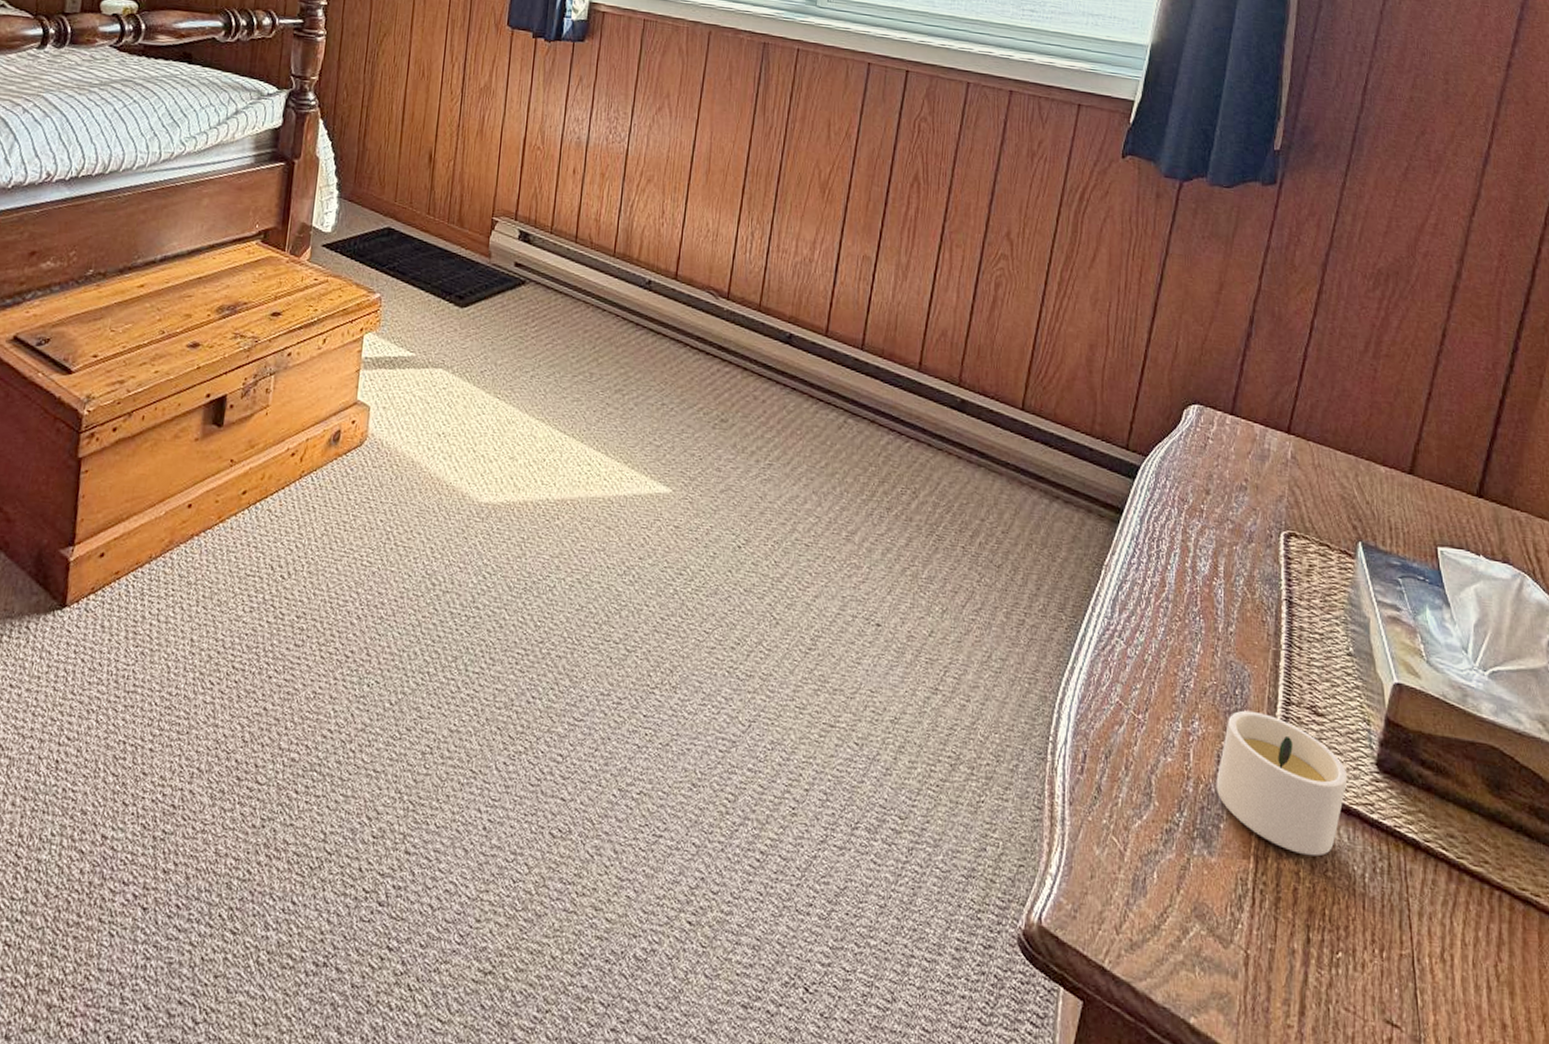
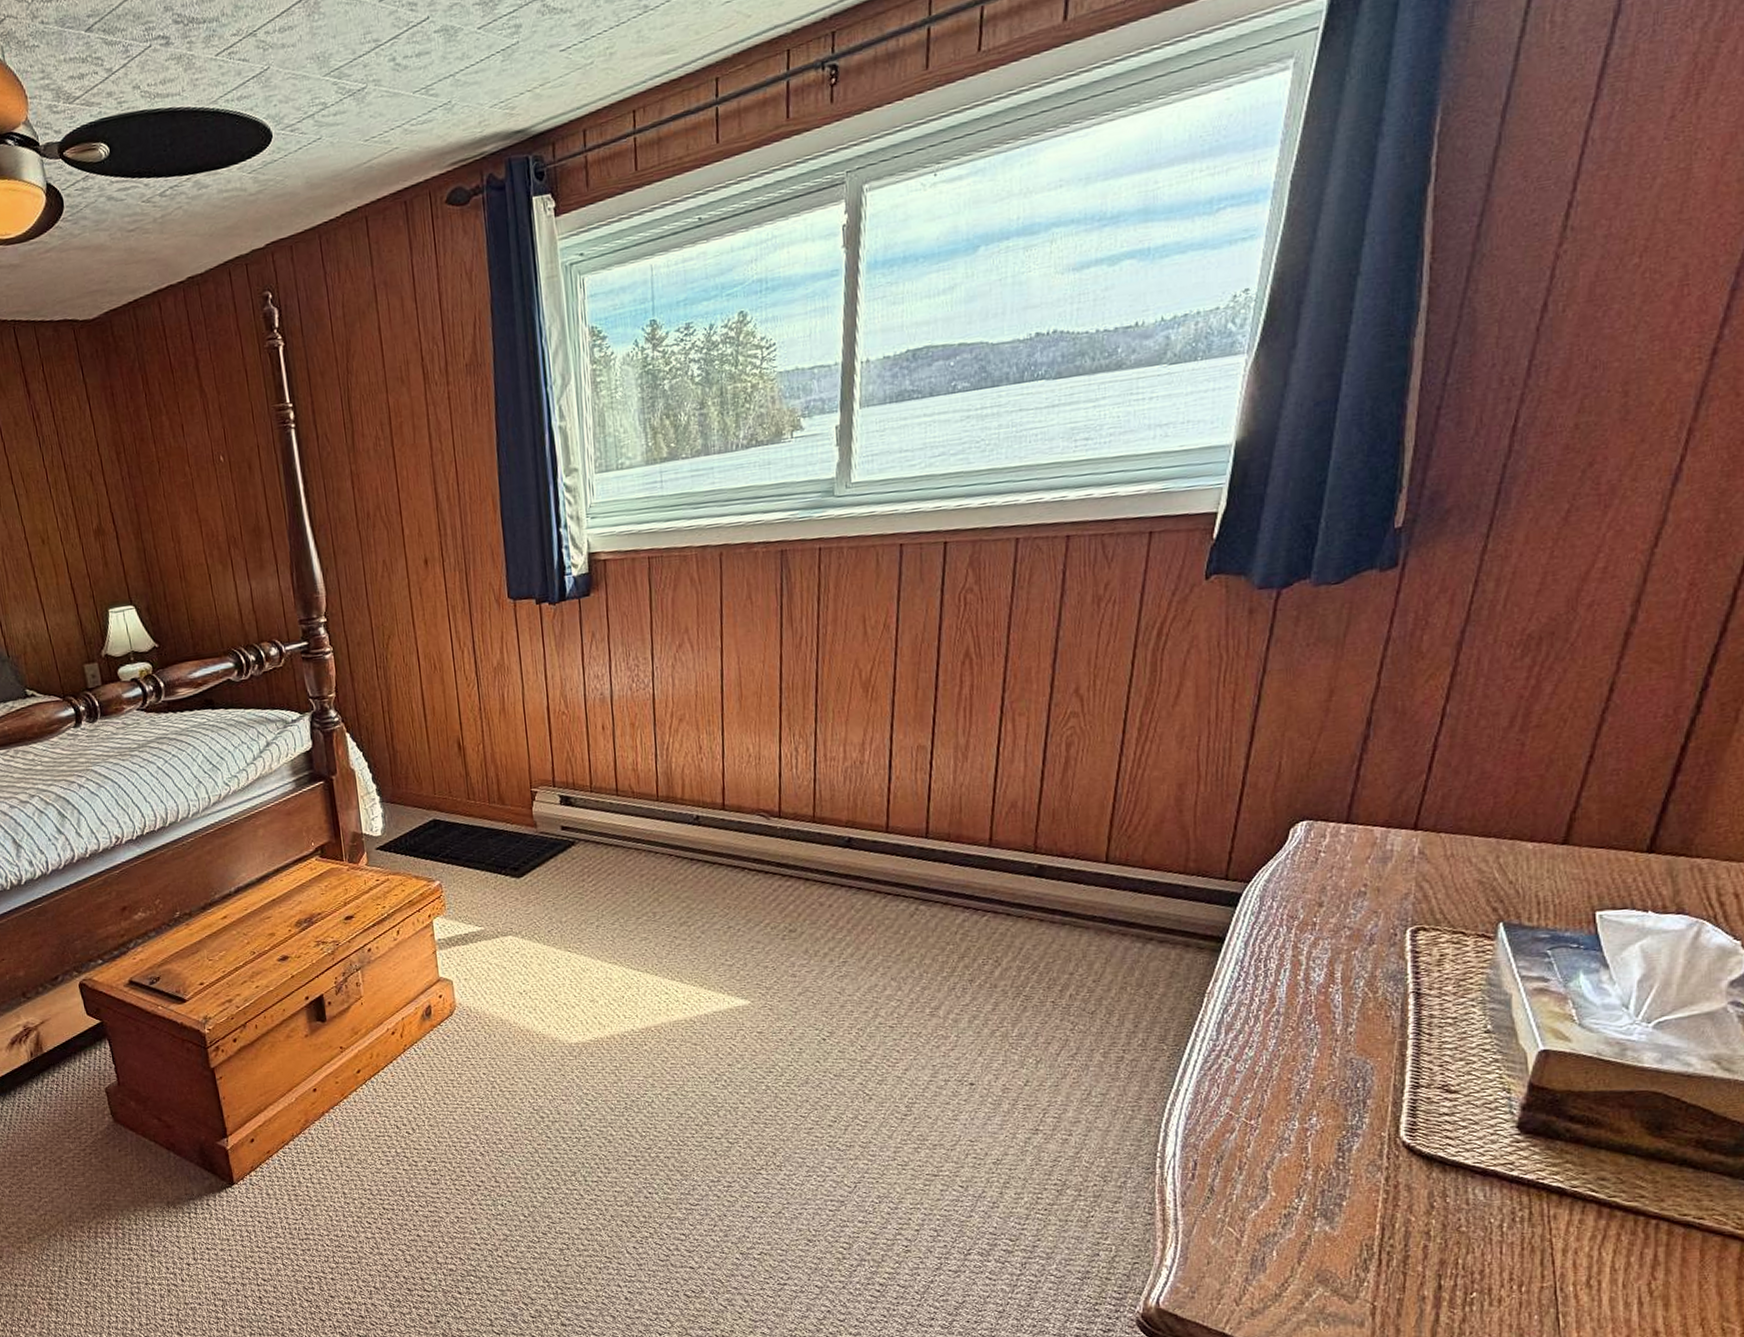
candle: present [1216,710,1348,857] -> none [1337,1099,1484,1217]

